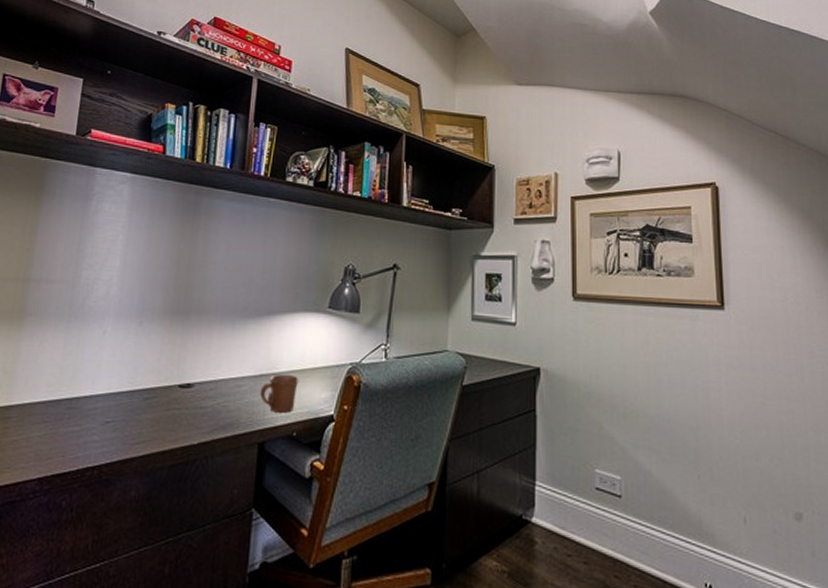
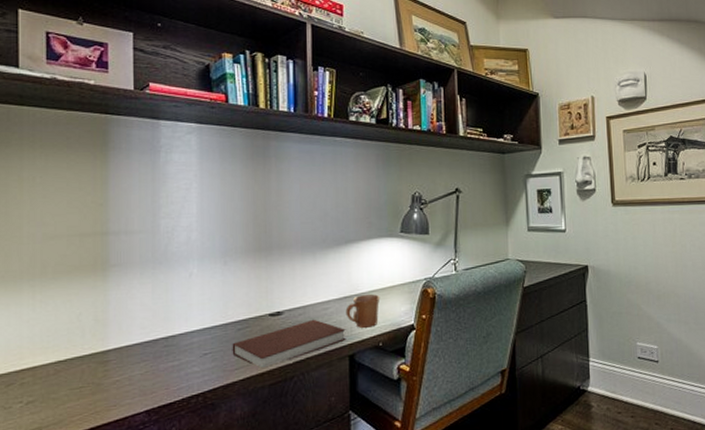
notebook: none [135,396,258,446] -> present [232,319,346,368]

